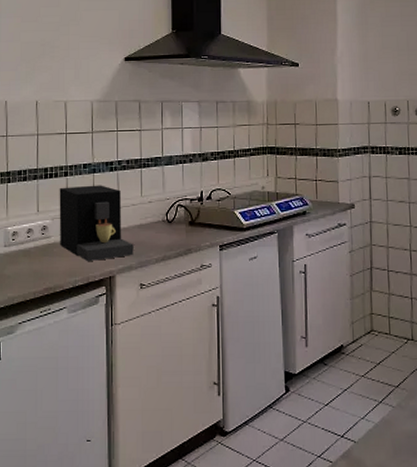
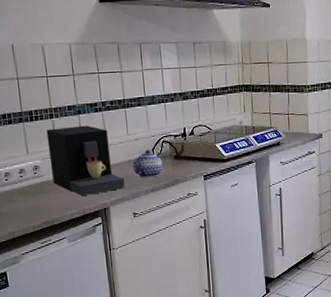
teapot: none [144,214,177,245] -> present [132,150,163,178]

